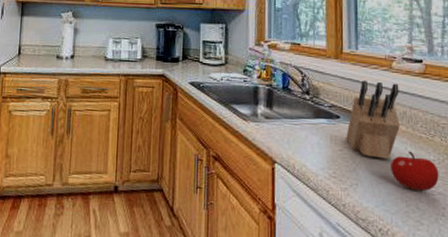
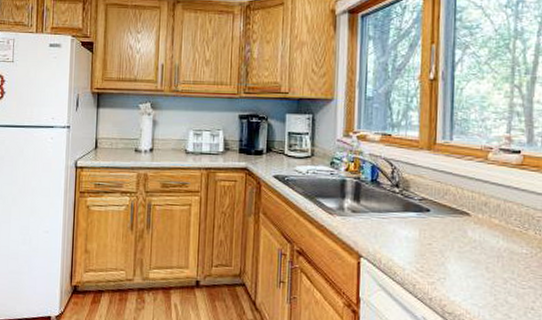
knife block: present [346,80,400,159] -> none [435,172,494,253]
apple: present [391,151,439,191] -> none [480,245,531,285]

